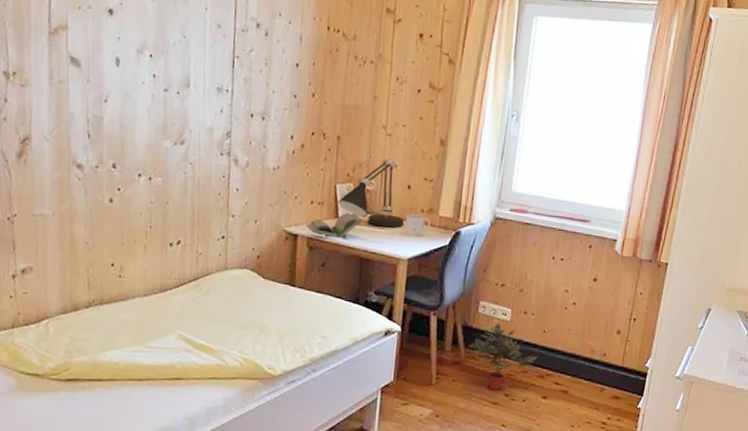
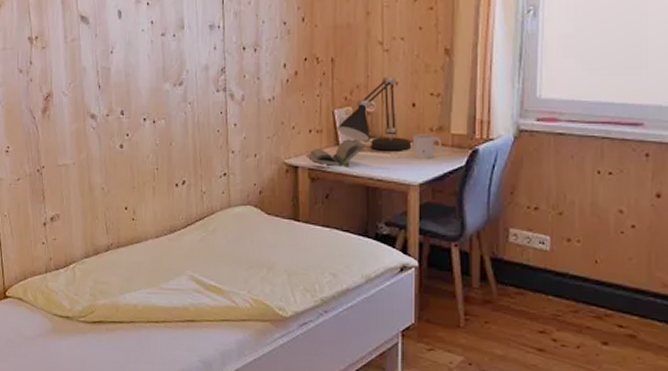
potted plant: present [467,324,538,391] -> none [499,254,591,335]

